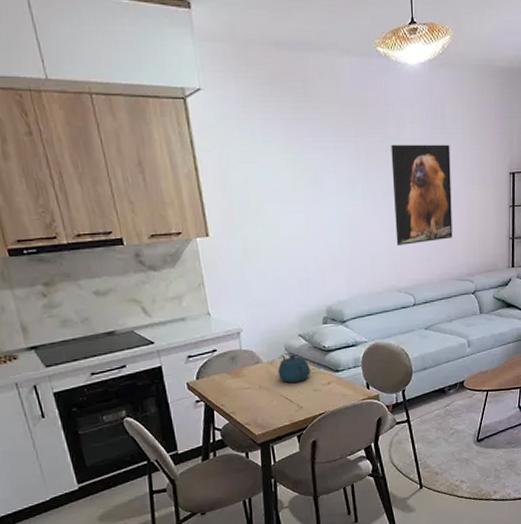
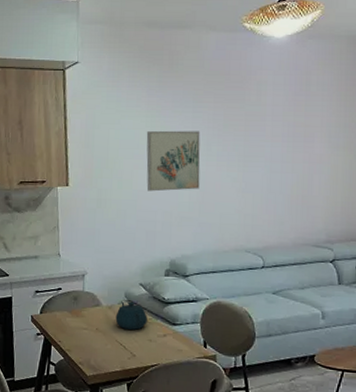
wall art: none [288,168,348,237] -> present [146,130,201,192]
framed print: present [391,144,453,245] -> none [248,110,314,207]

